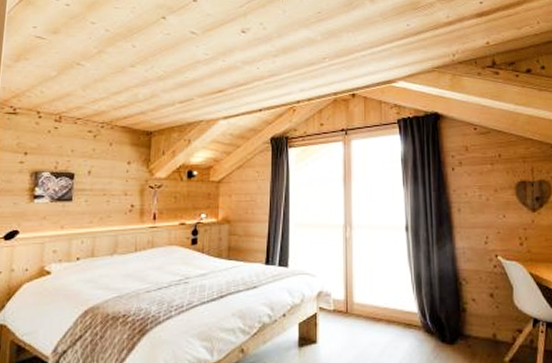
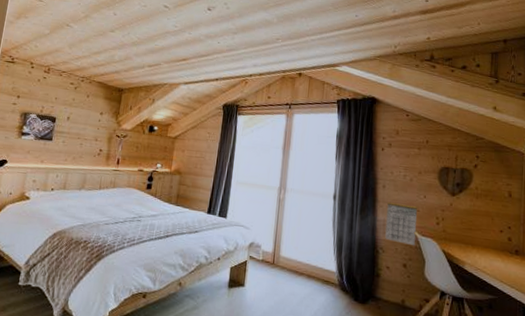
calendar: none [465,226,501,273] -> present [385,201,418,246]

